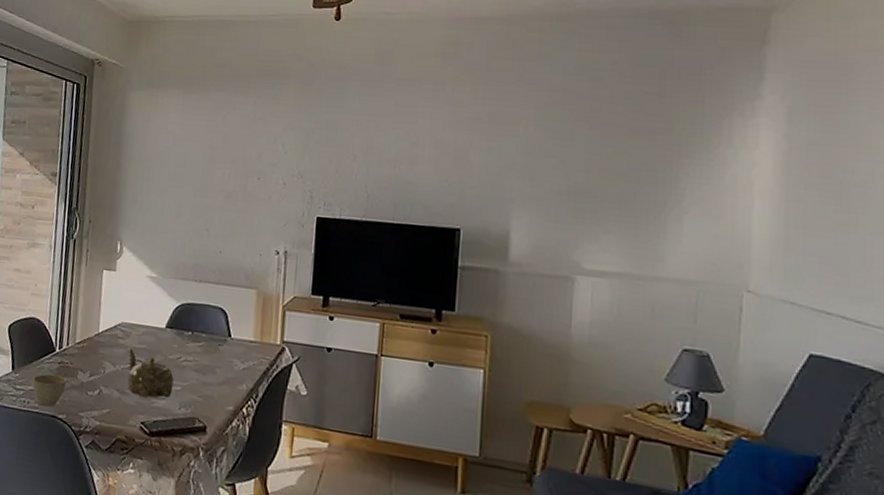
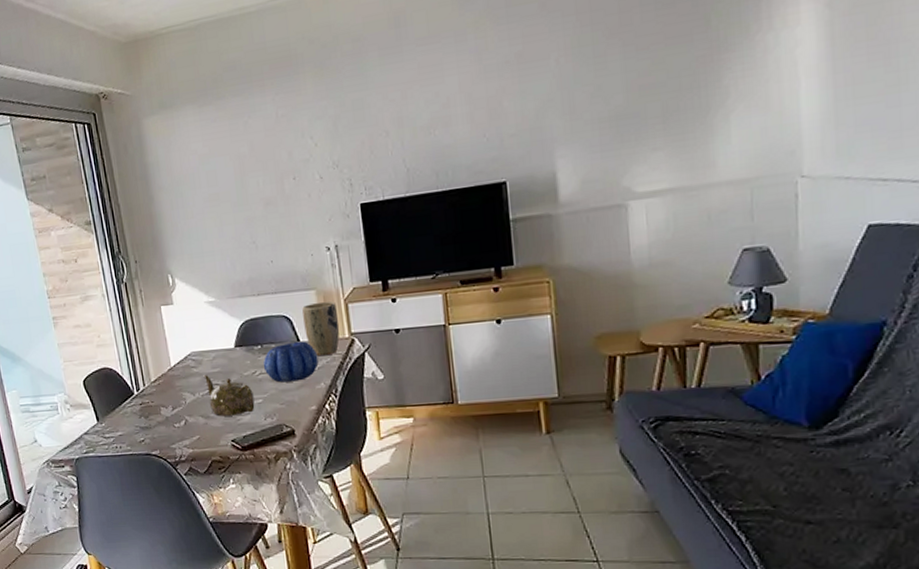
cup: present [32,373,68,407] -> none [118,415,153,447]
decorative bowl: none [189,335,246,377] -> present [263,341,319,383]
plant pot: none [238,302,275,359] -> present [302,301,340,357]

